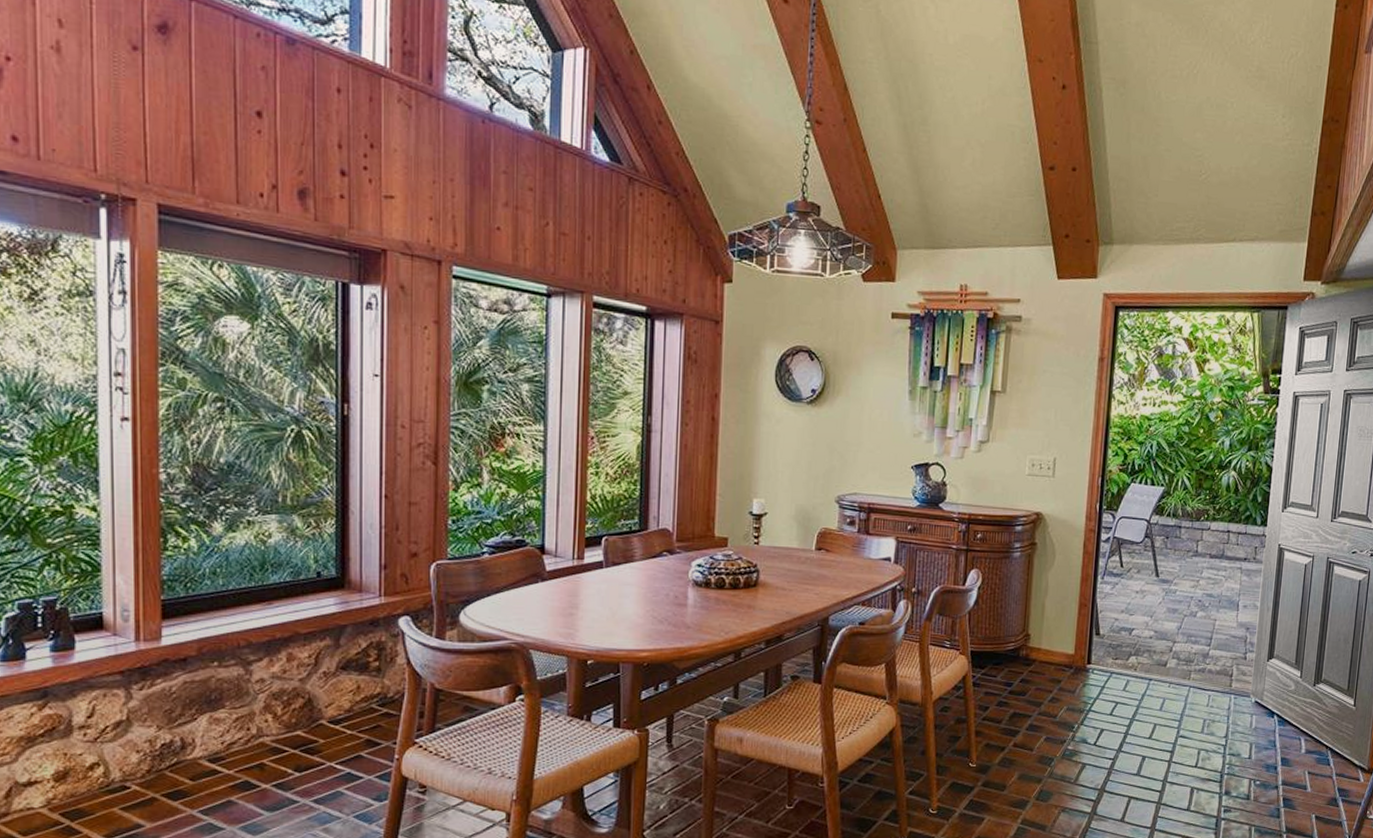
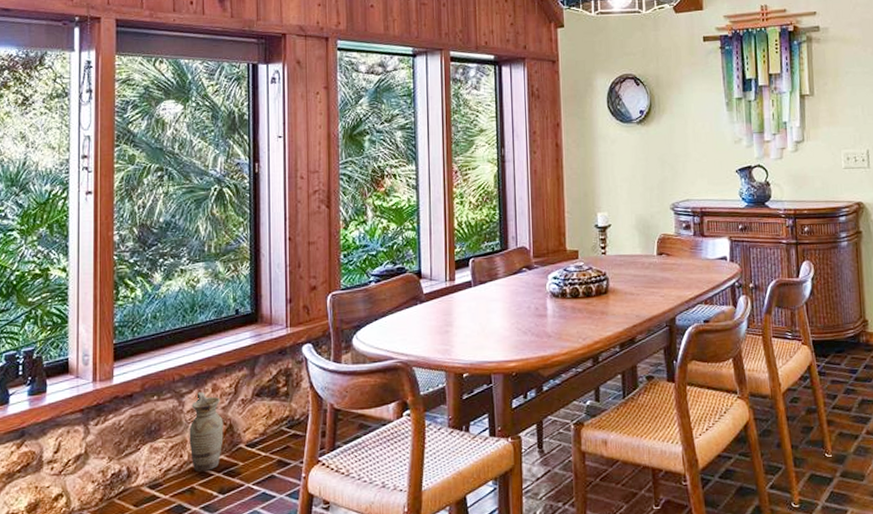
ceramic jug: none [258,660,301,746] -> present [189,391,224,471]

